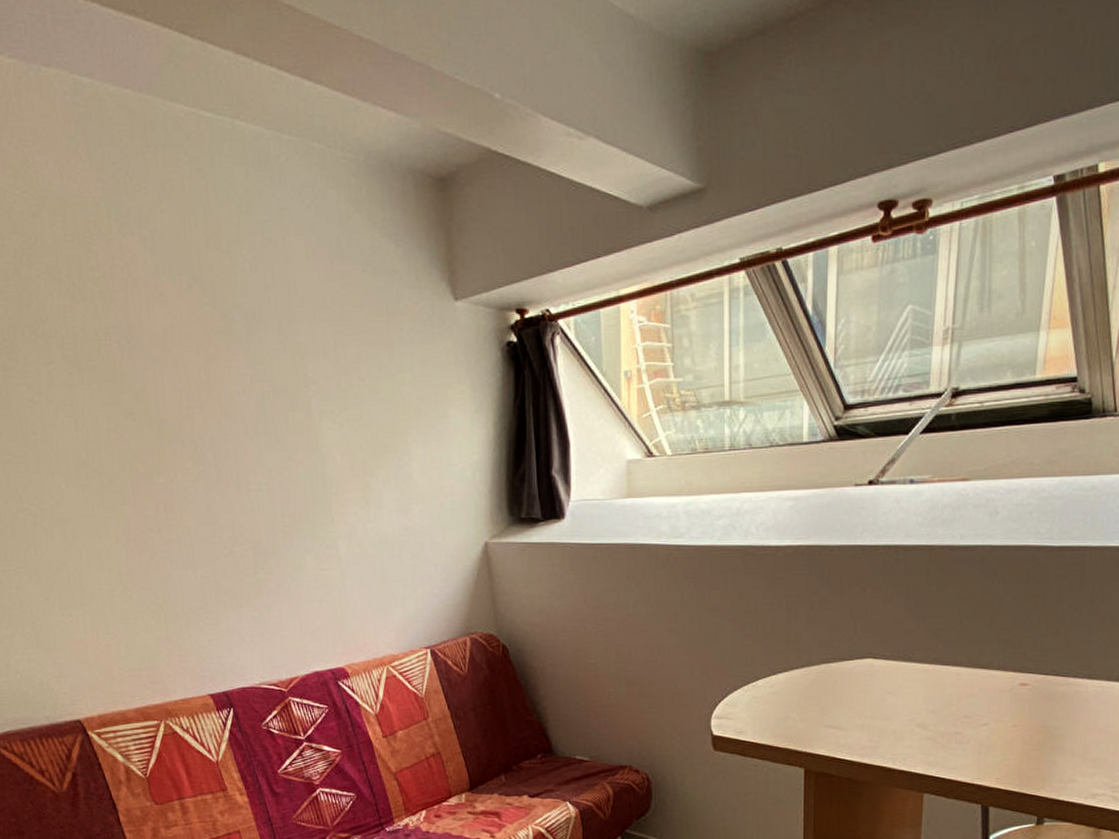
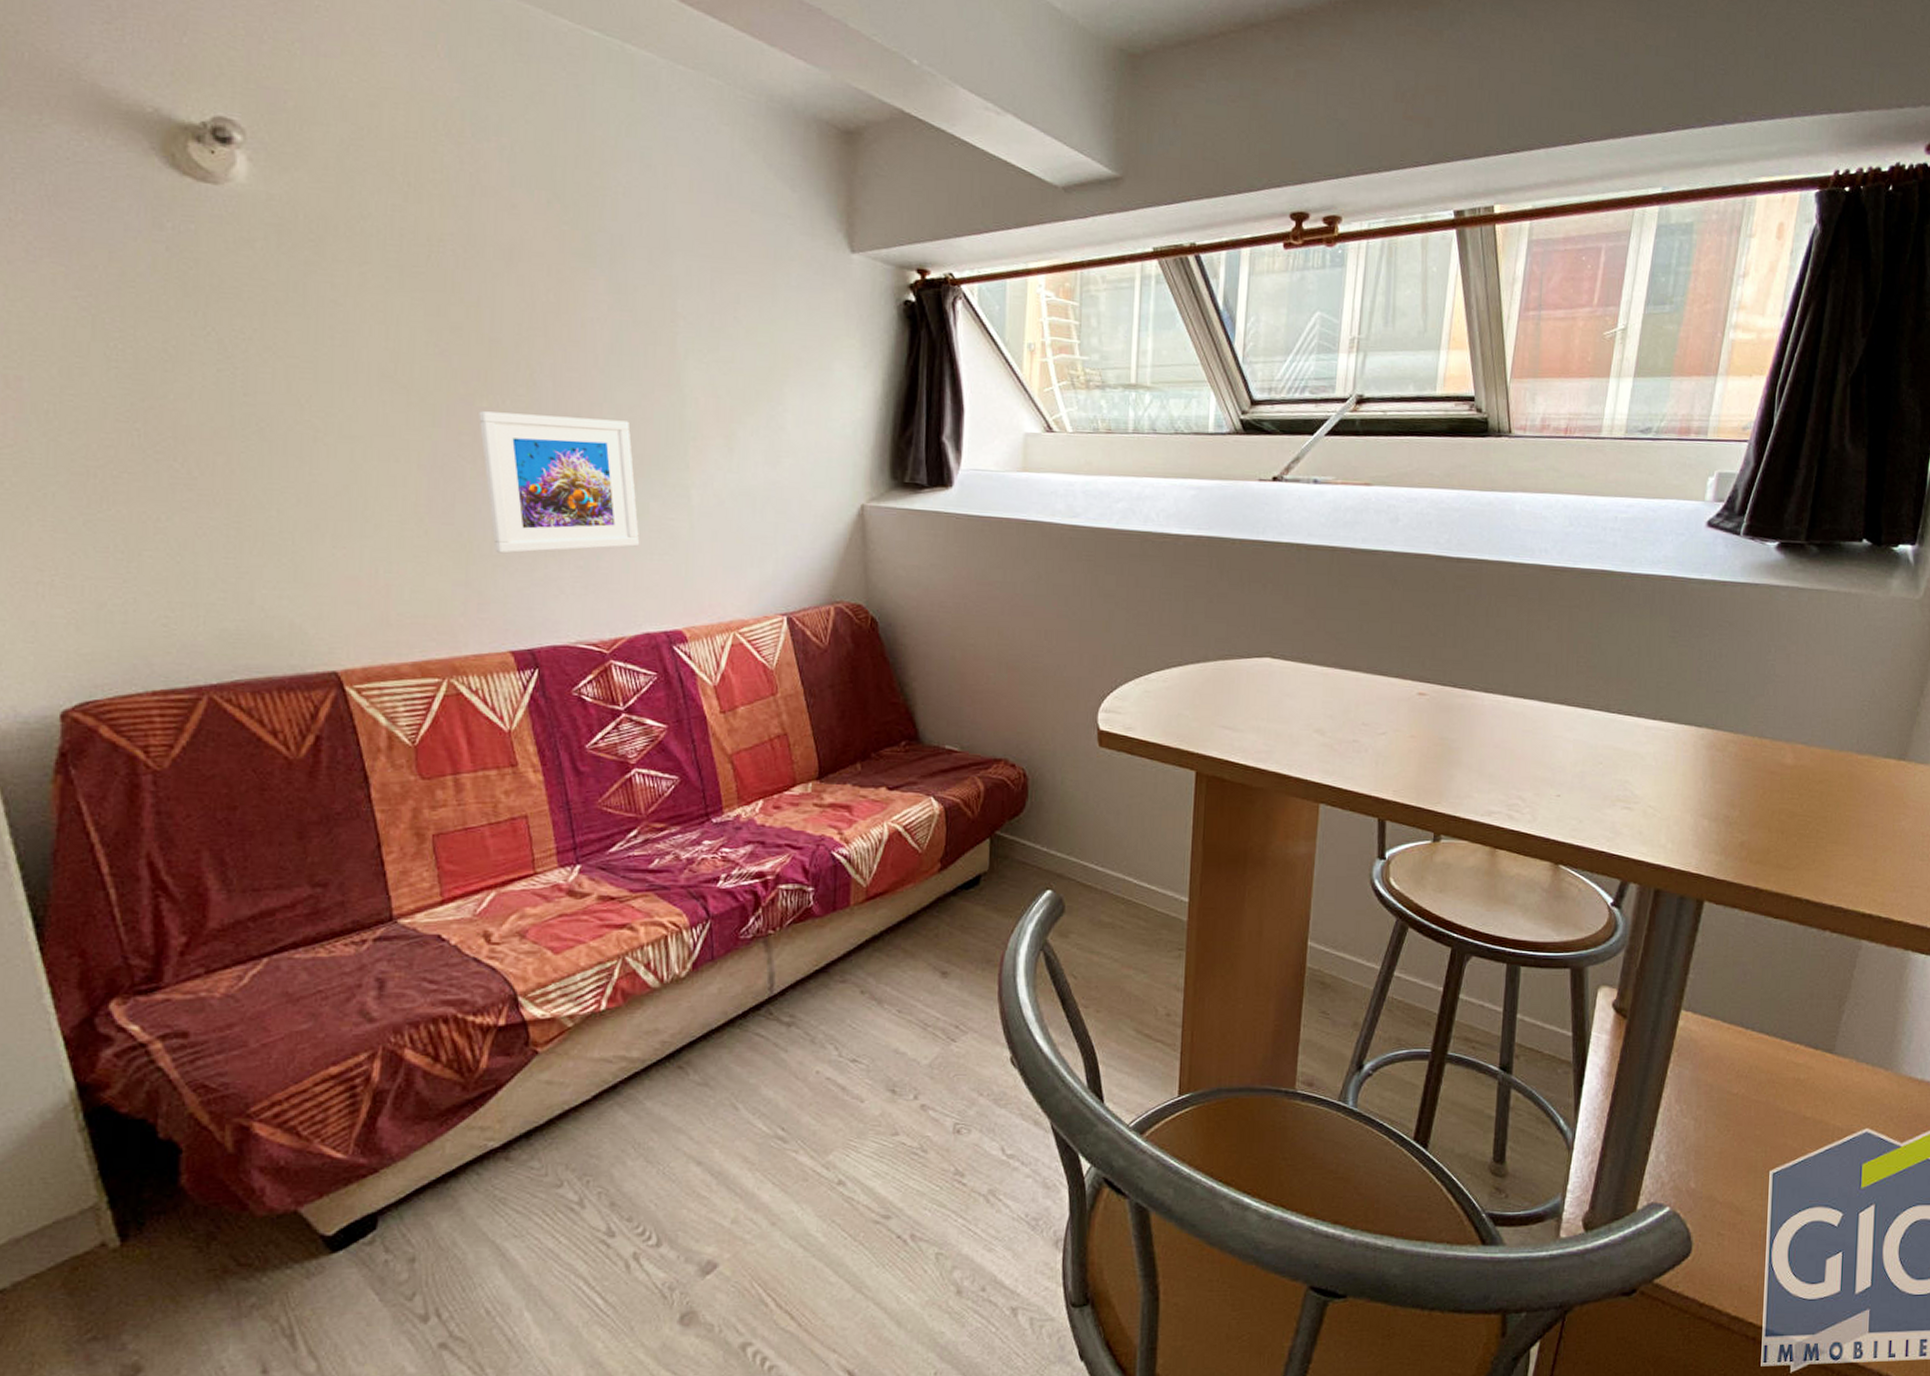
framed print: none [158,483,301,611] -> present [479,411,640,554]

